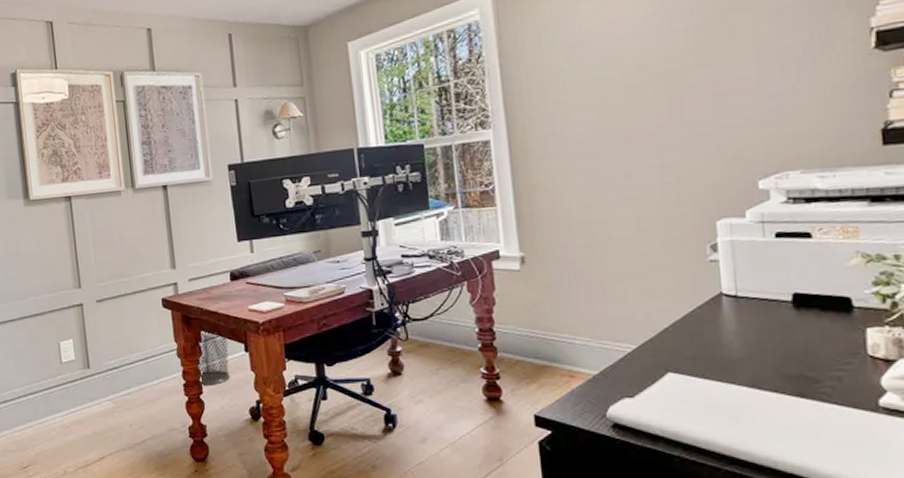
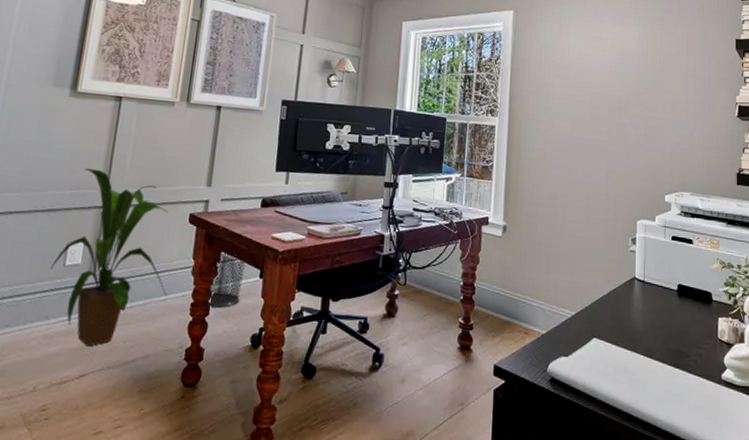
house plant: none [50,270,158,433] -> present [50,168,169,347]

